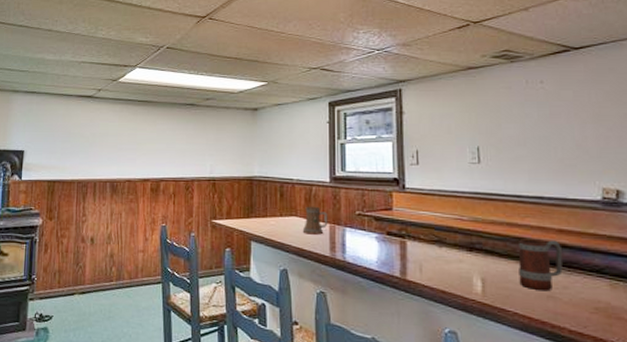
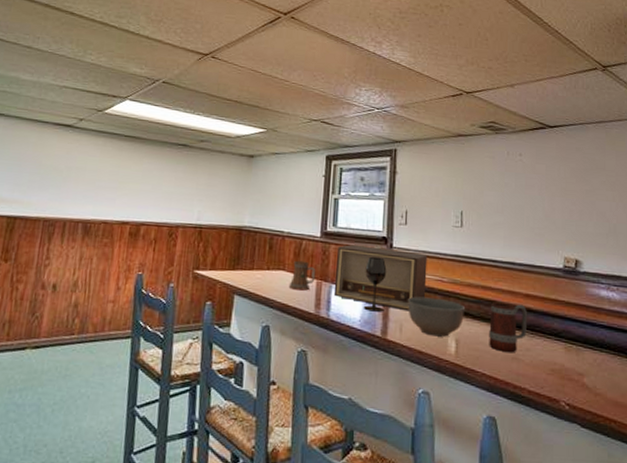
radio: none [347,188,445,251] -> present [333,245,428,311]
wineglass: none [378,198,402,253] -> present [363,256,387,312]
bowl: none [425,236,490,276] -> present [407,296,466,337]

